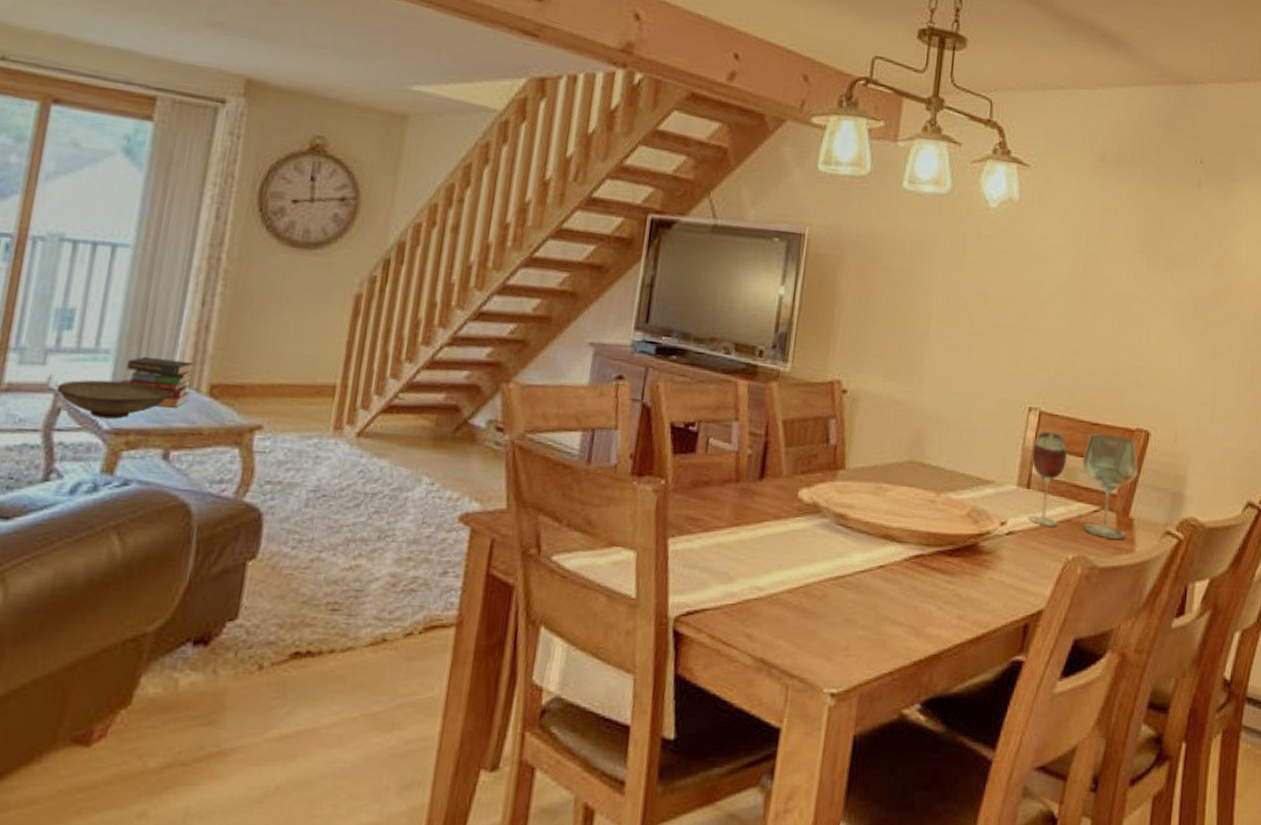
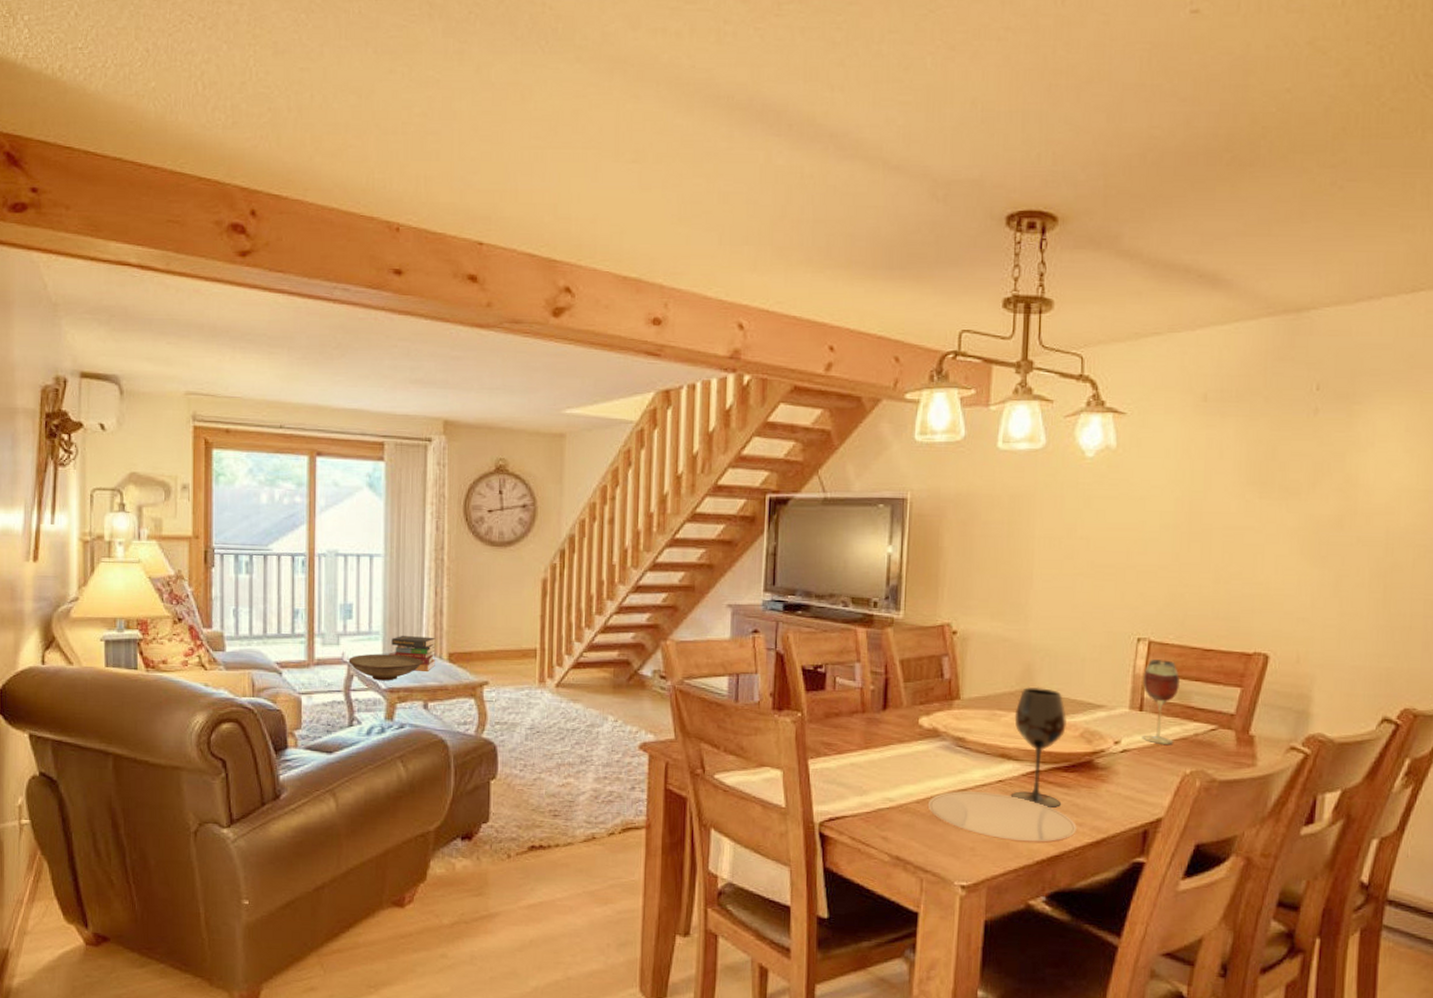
plate: none [800,578,958,641] -> present [927,791,1077,844]
wineglass: none [892,457,954,599] -> present [1011,686,1066,809]
wine glass: present [1082,432,1138,539] -> none [1196,657,1257,755]

